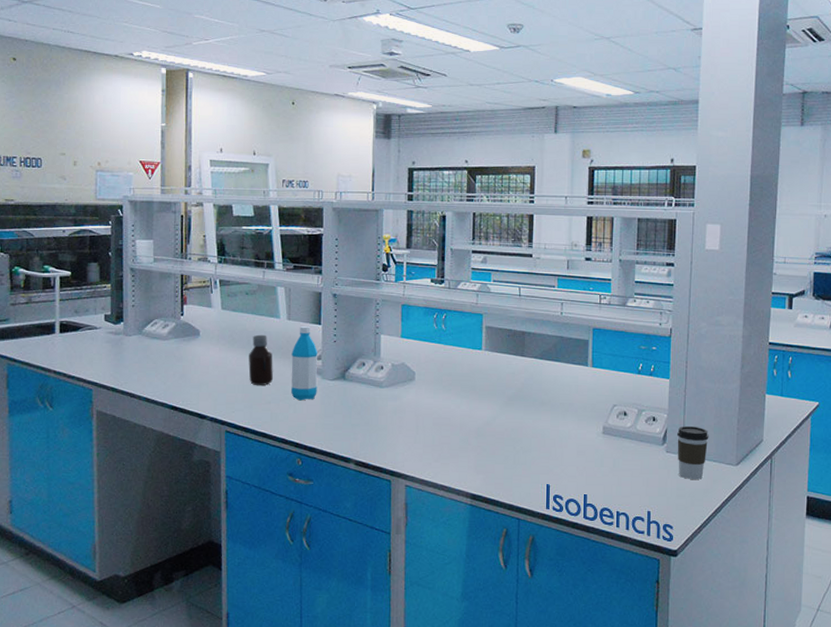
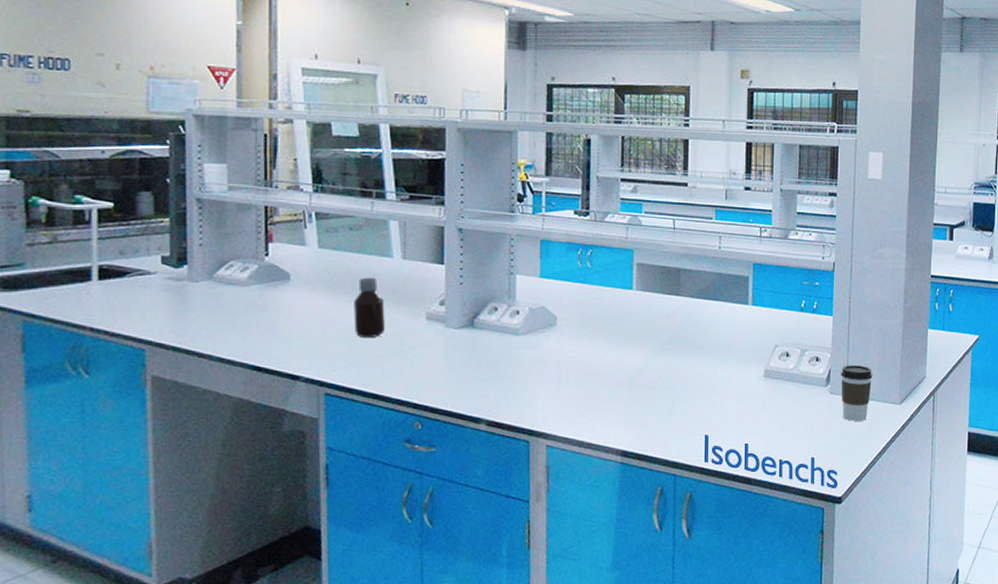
water bottle: present [291,325,317,401] -> none [407,266,440,354]

